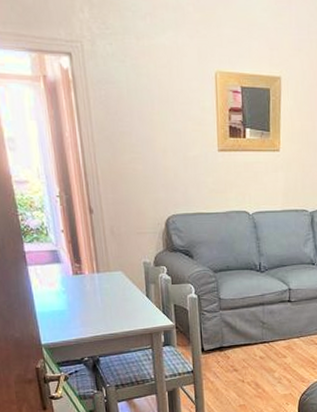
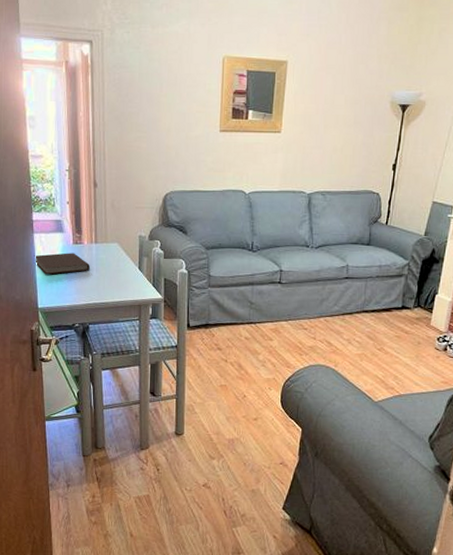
notebook: none [30,284,94,309] -> present [34,253,90,275]

